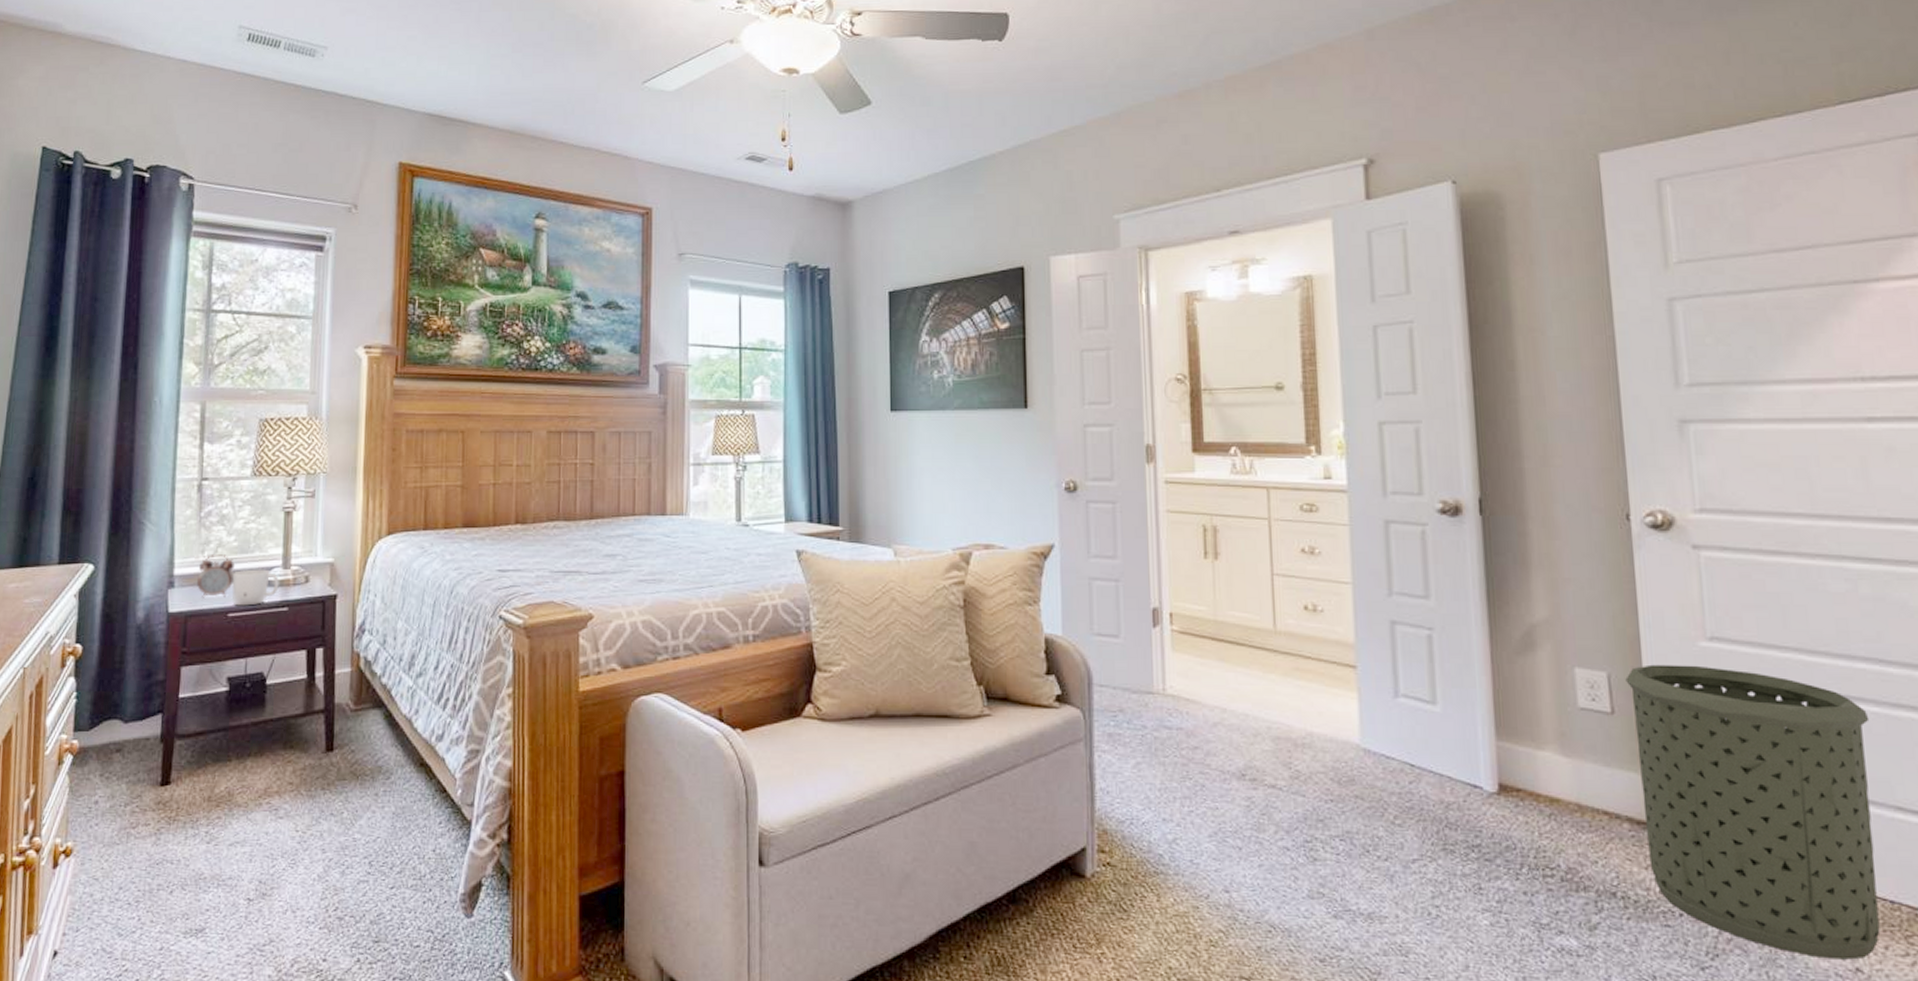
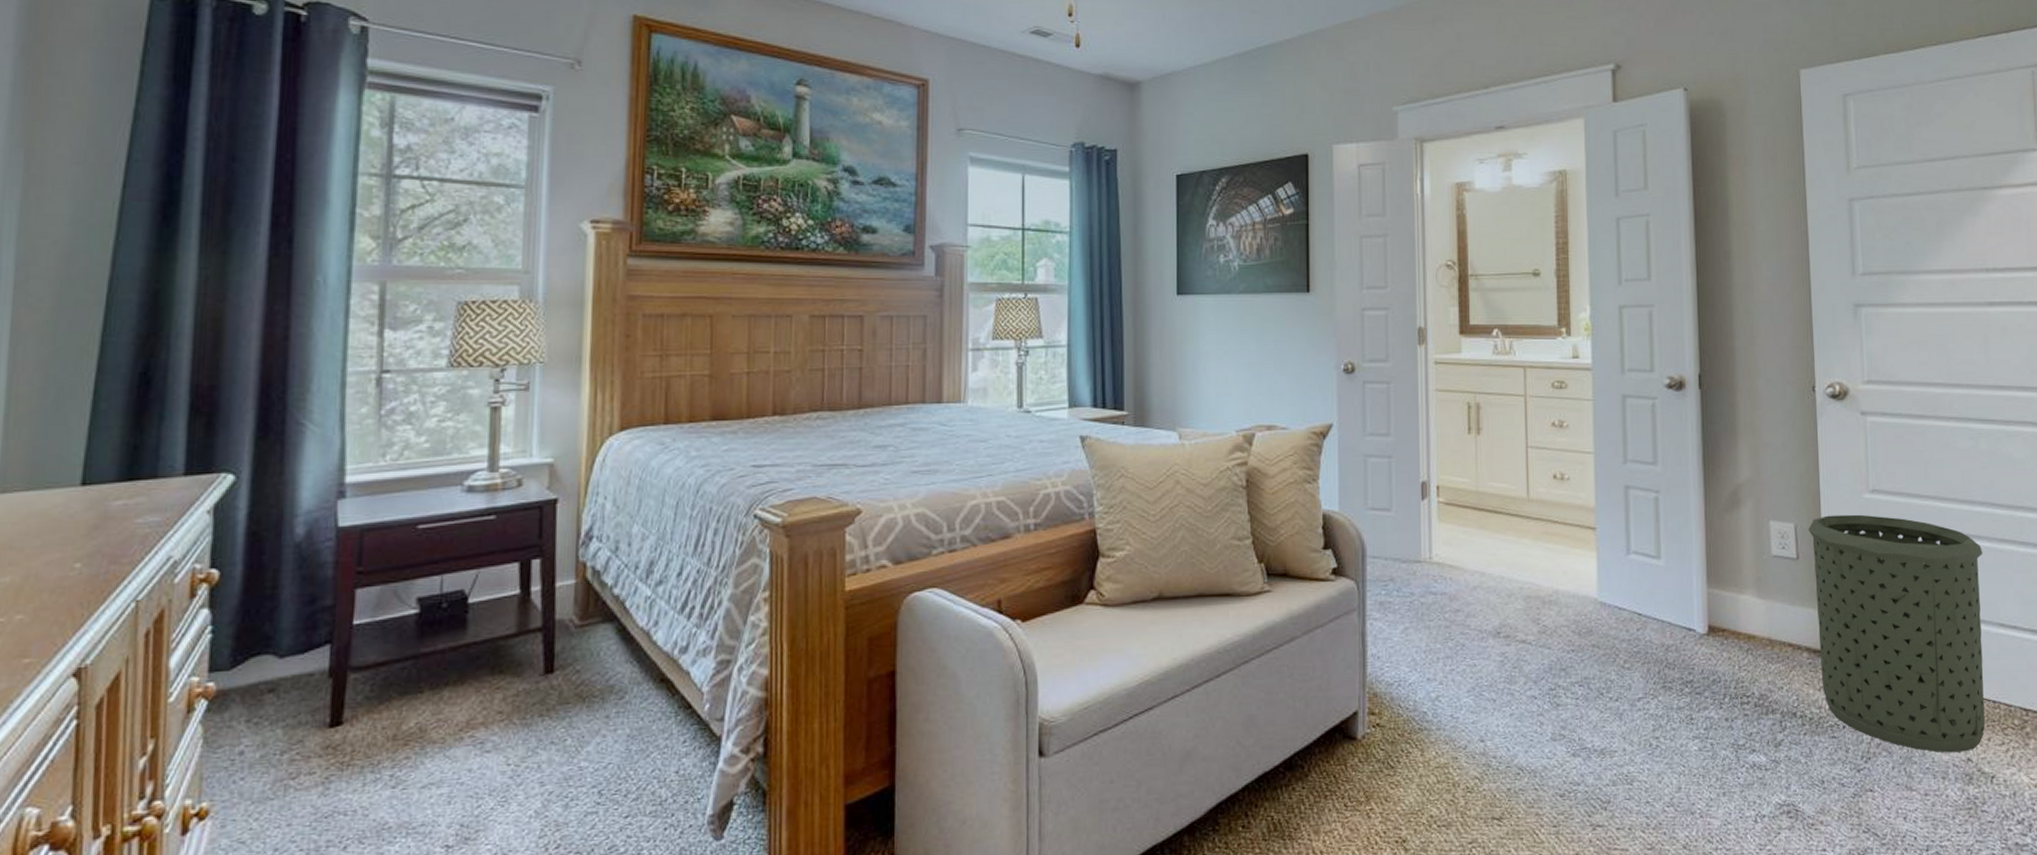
alarm clock: present [197,555,236,598] -> none [376,458,427,509]
mug: present [232,569,279,606] -> none [422,473,484,516]

